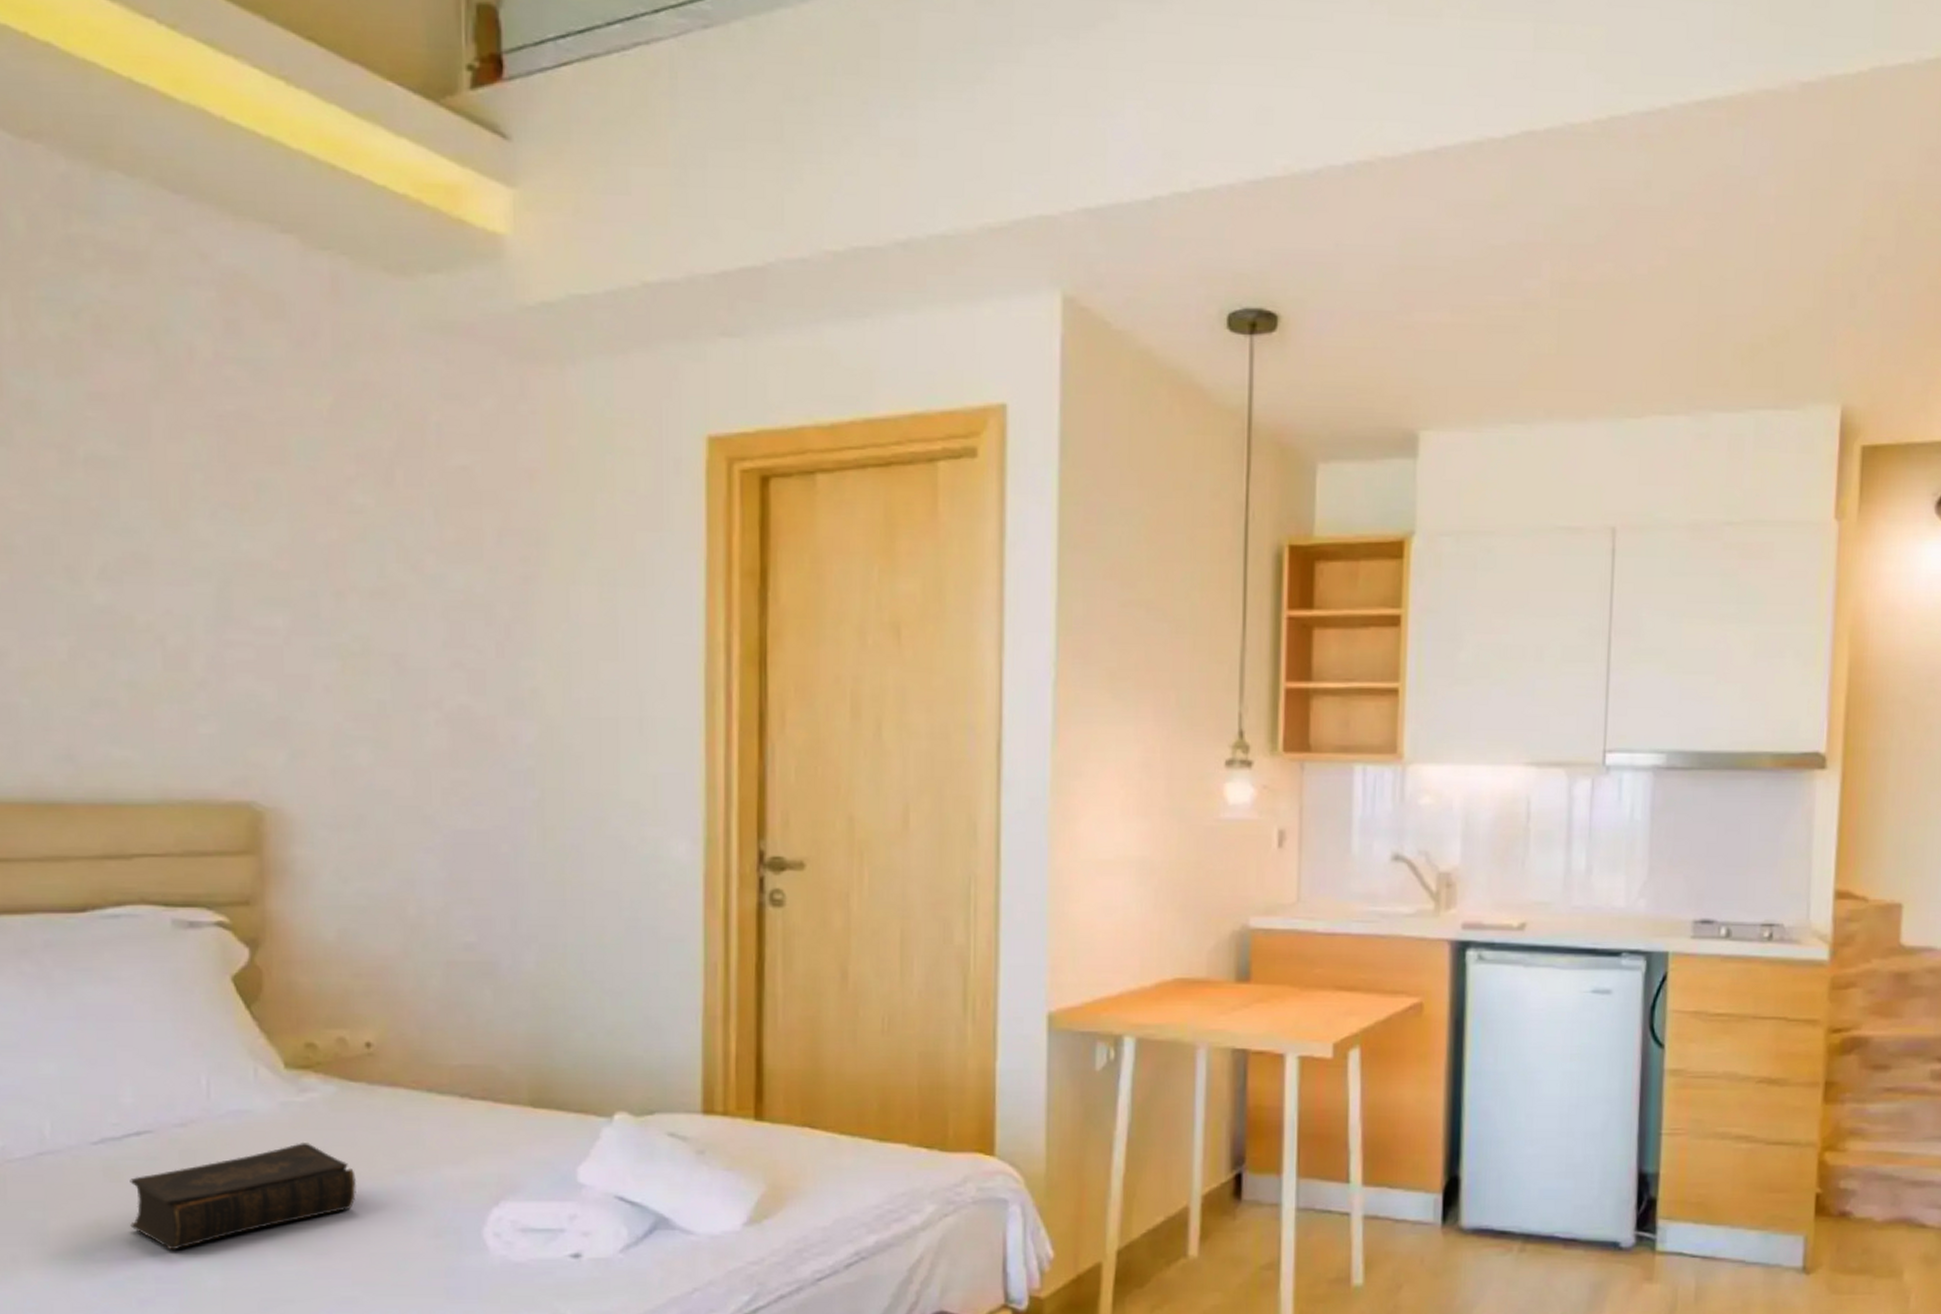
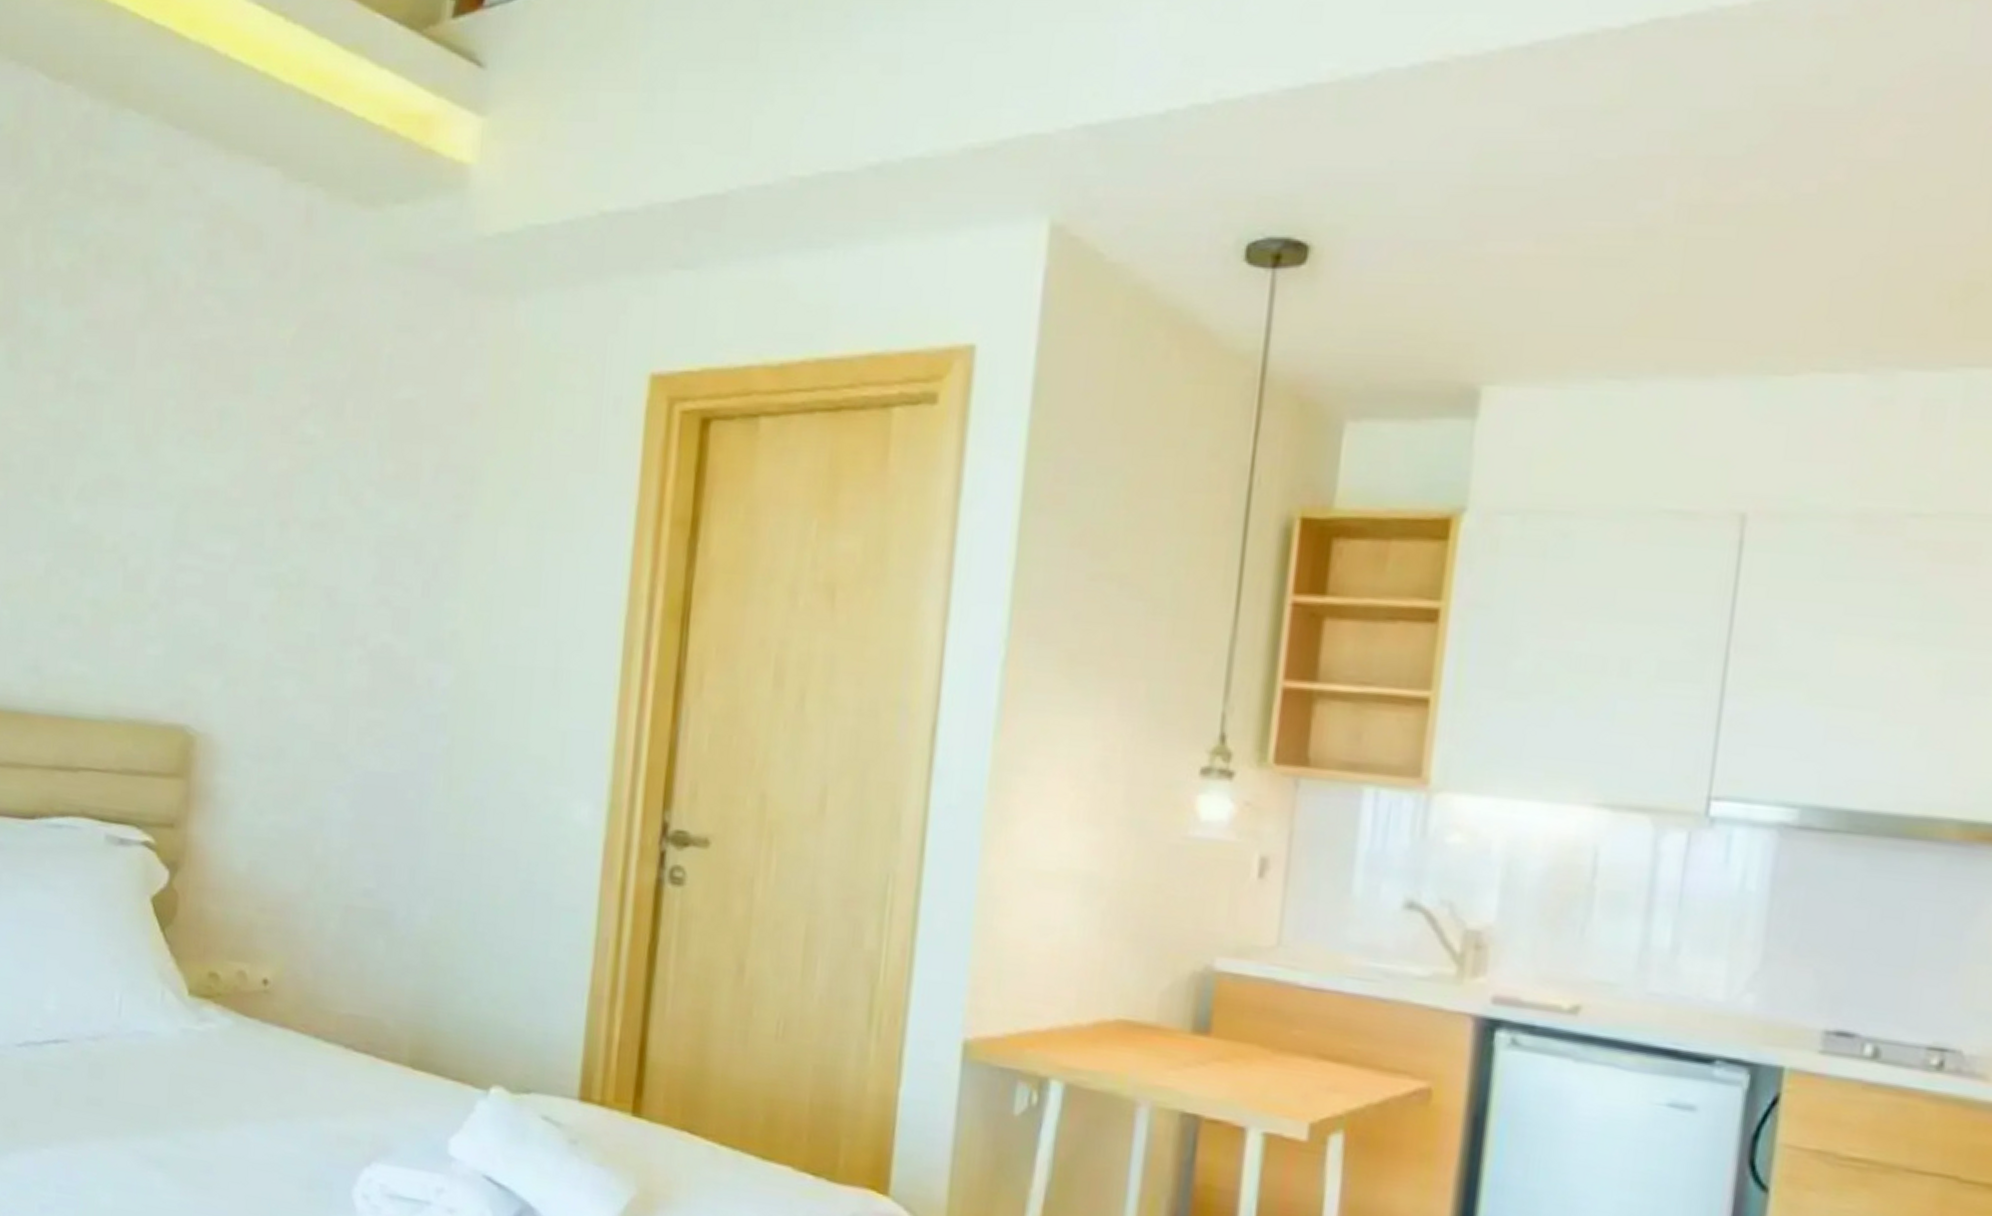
book: present [130,1141,357,1251] -> none [41,1071,242,1162]

